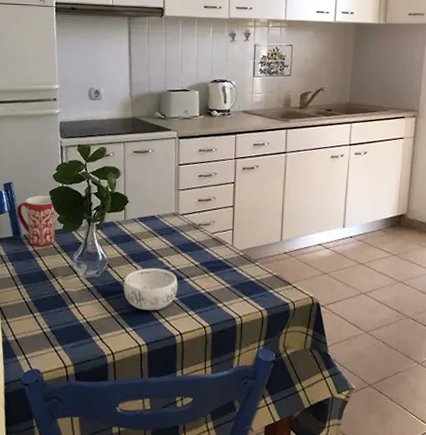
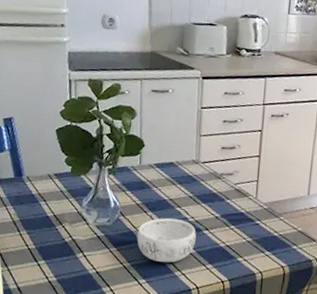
mug: present [16,195,56,246] -> none [18,133,64,190]

